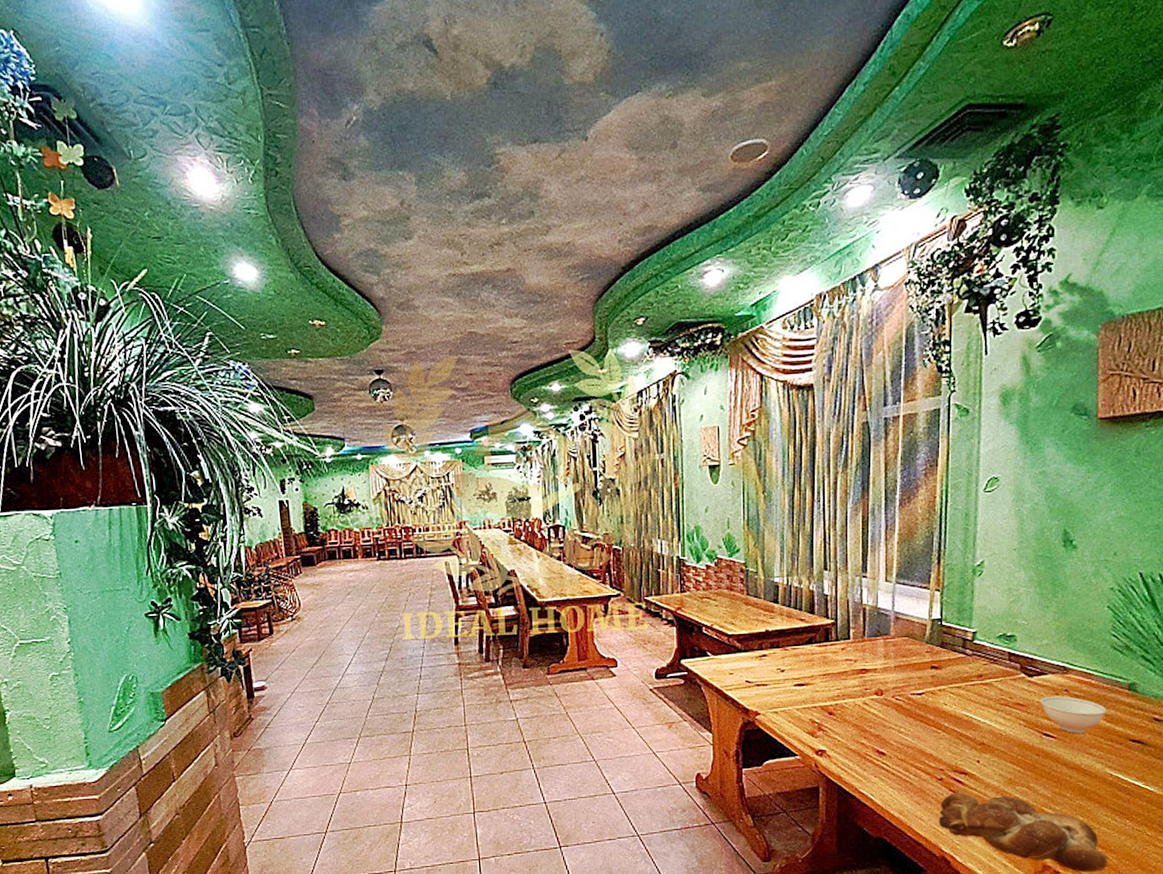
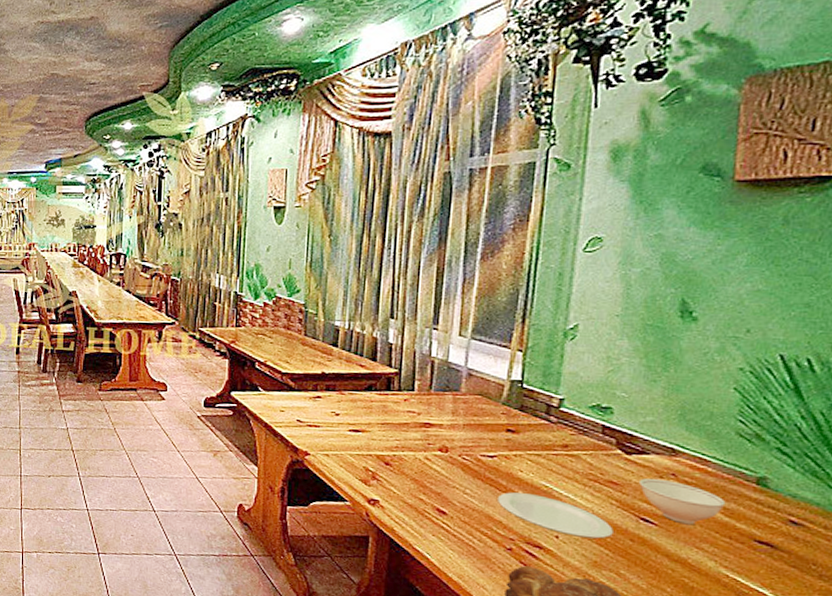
plate: none [928,724,1023,759] -> present [498,492,613,539]

